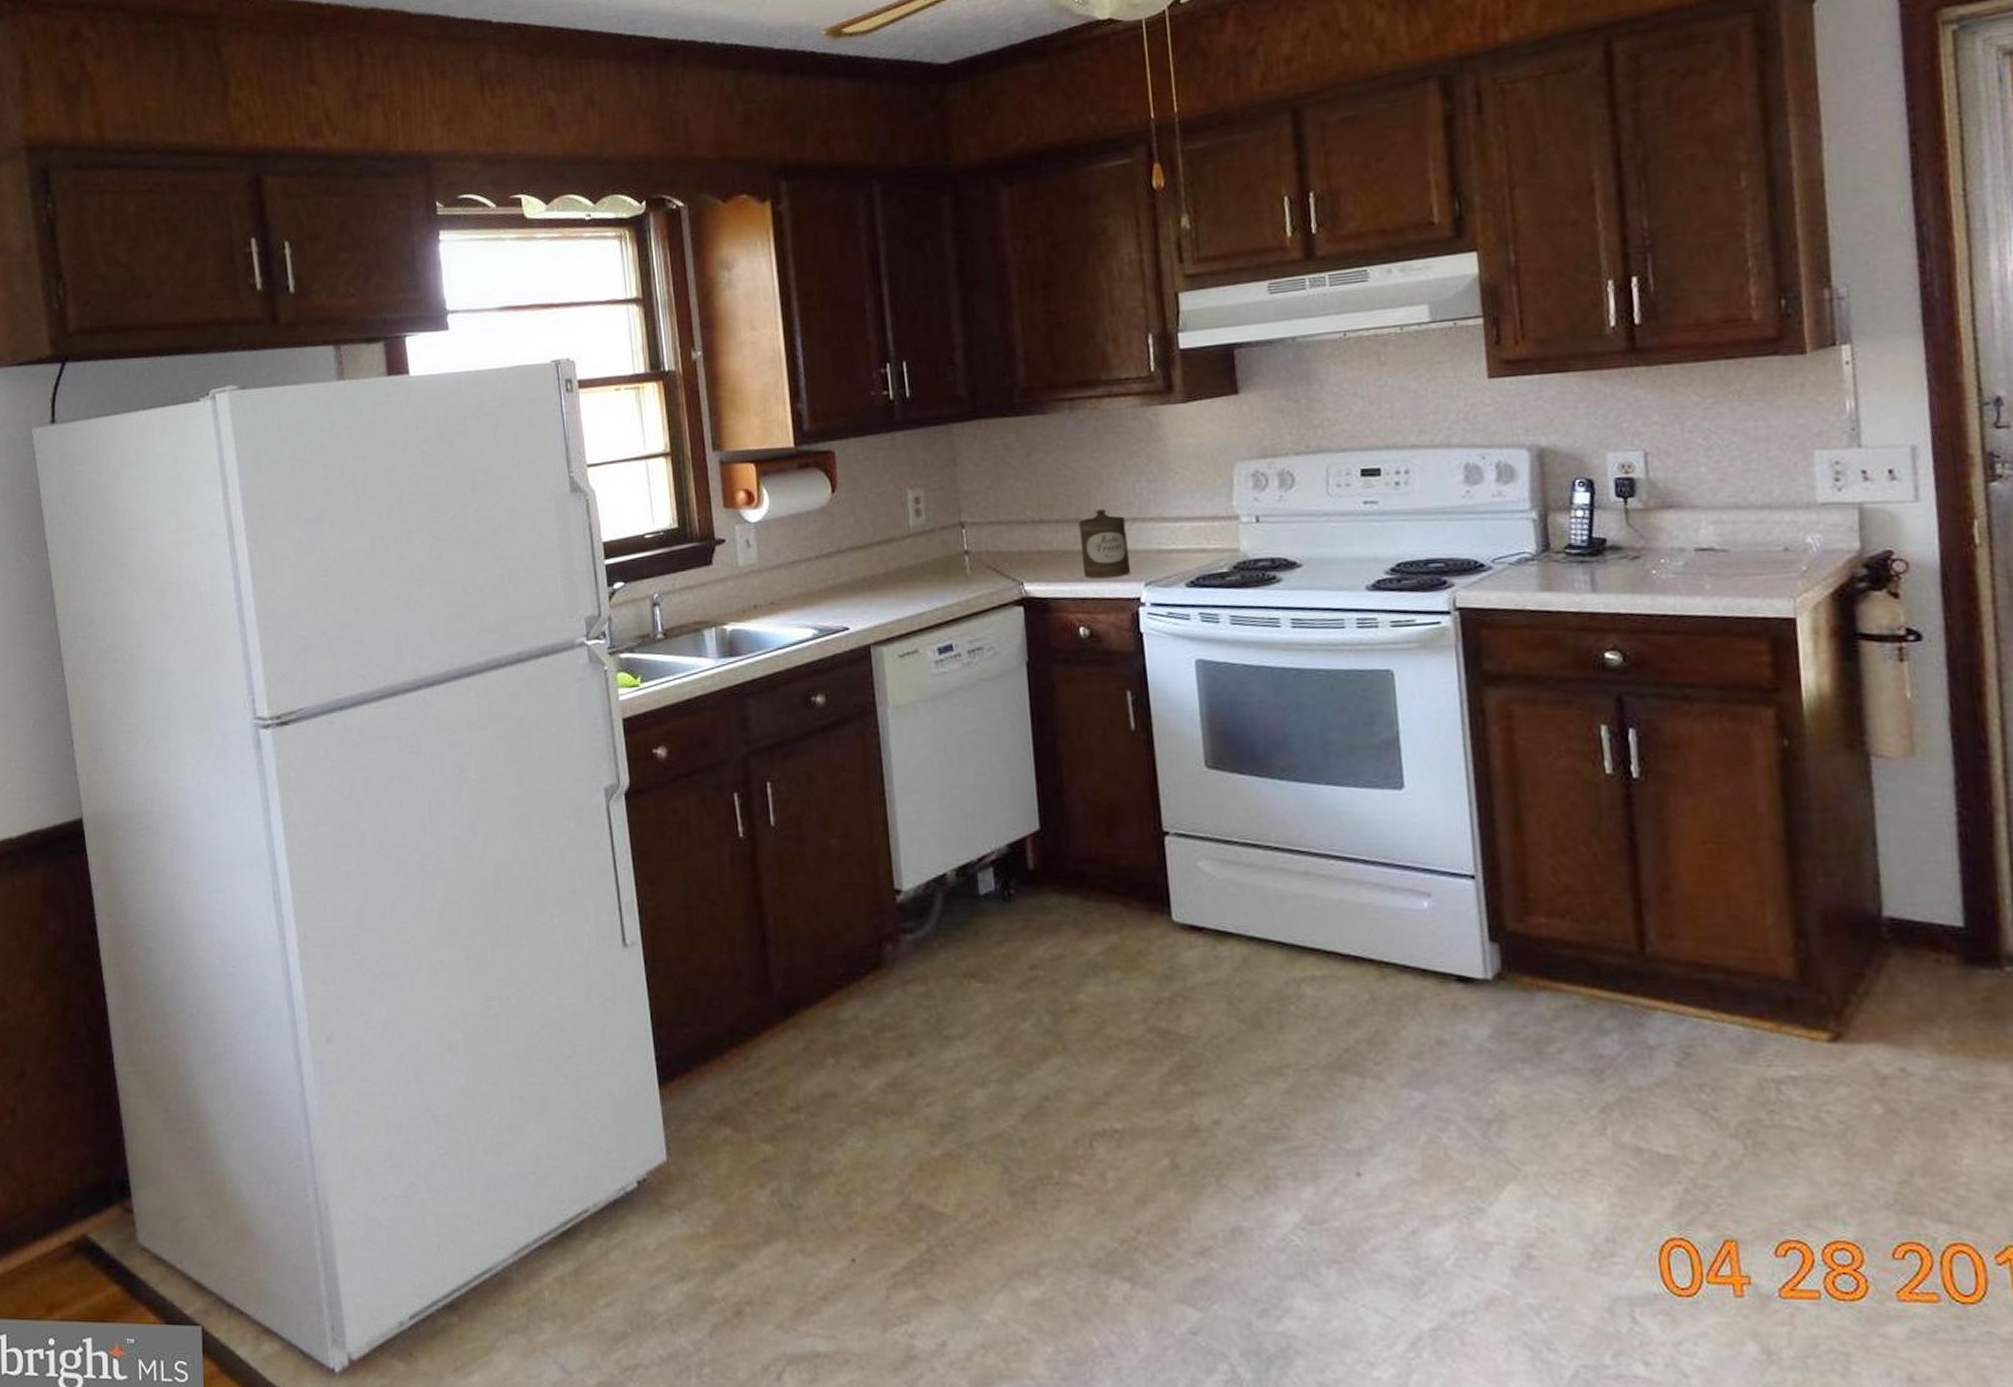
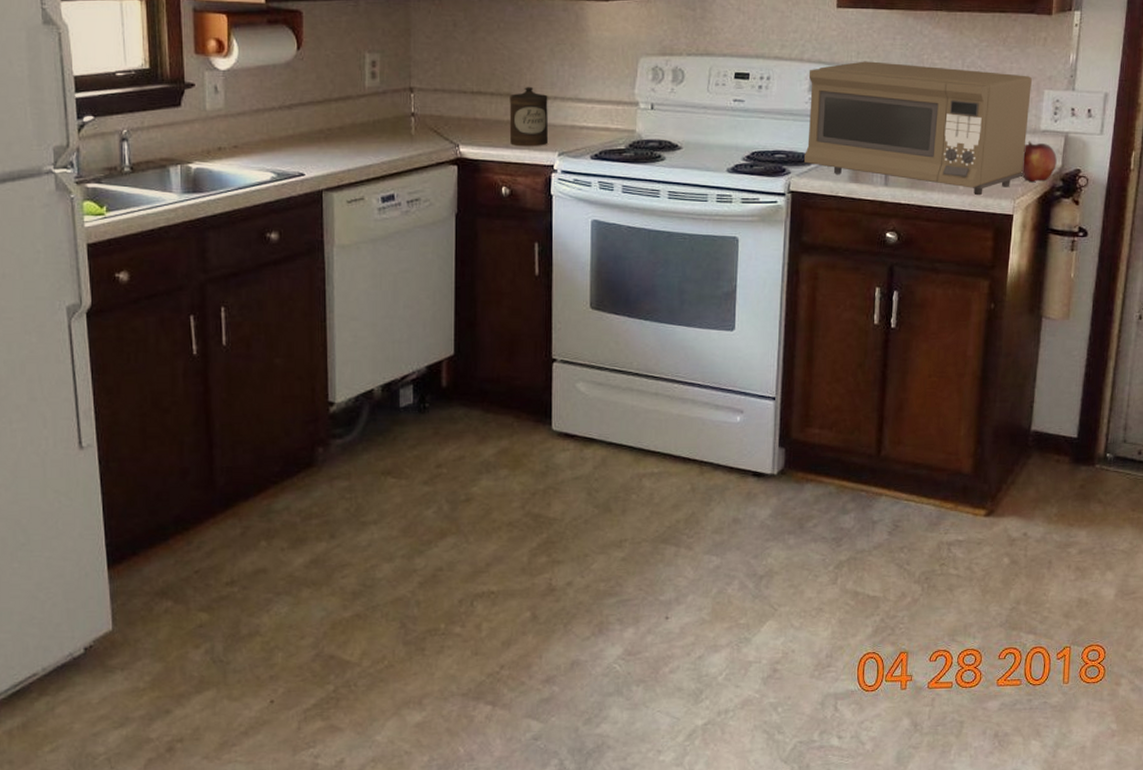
microwave: none [1461,434,1802,596] -> present [804,61,1032,196]
fruit: none [1795,518,1853,574] -> present [1021,141,1057,183]

